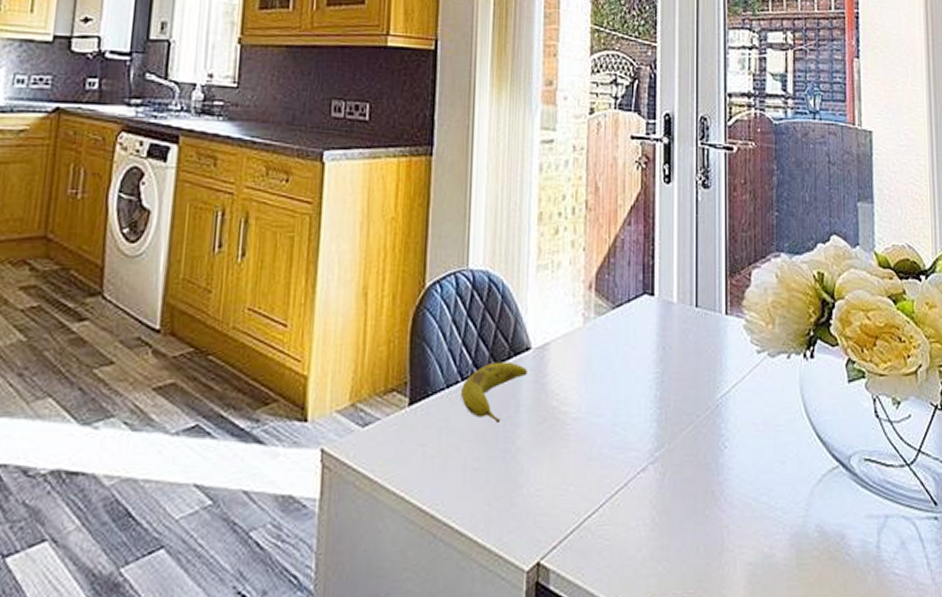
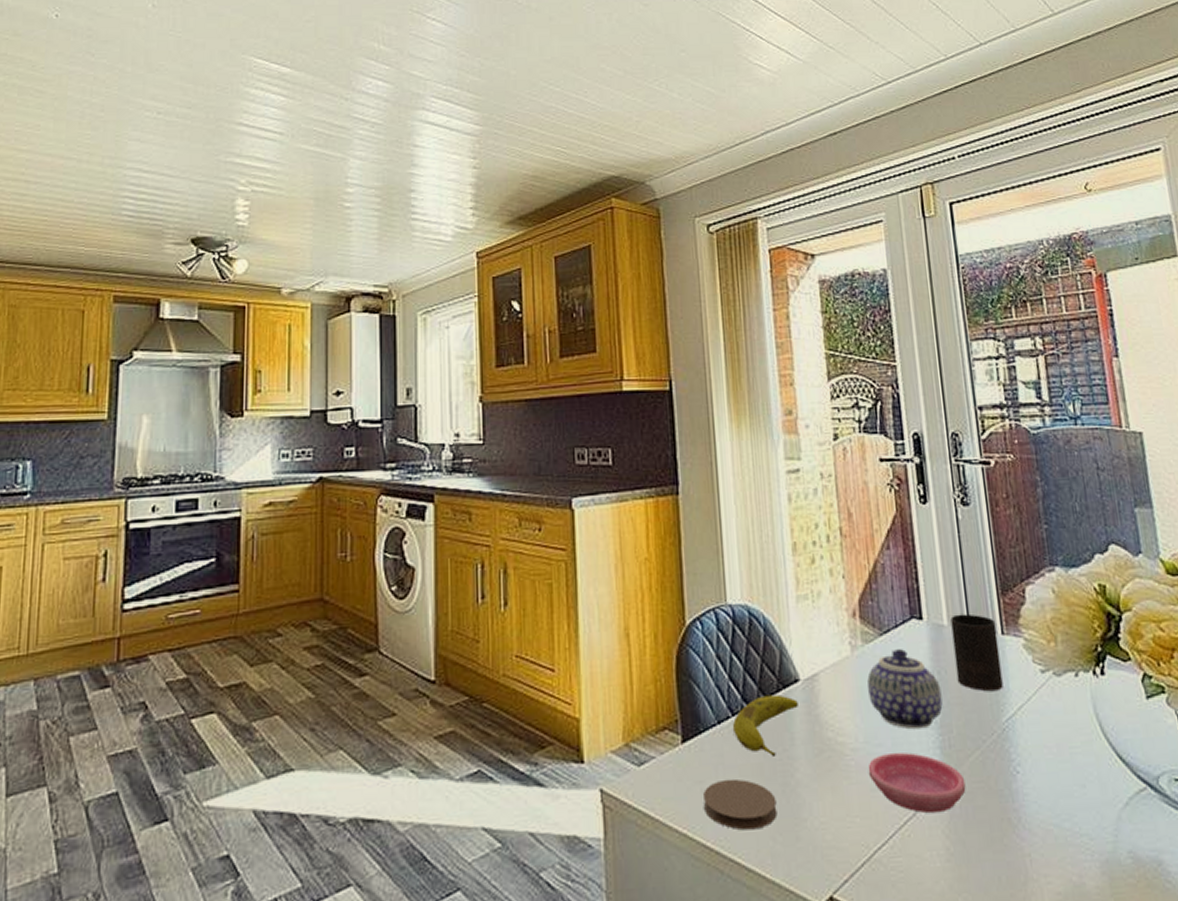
coaster: none [424,443,496,495] -> present [703,778,777,830]
saucer: none [587,423,677,484] -> present [868,752,966,814]
teapot: none [596,323,664,402] -> present [867,649,943,730]
cup: none [680,292,721,369] -> present [950,613,1003,692]

